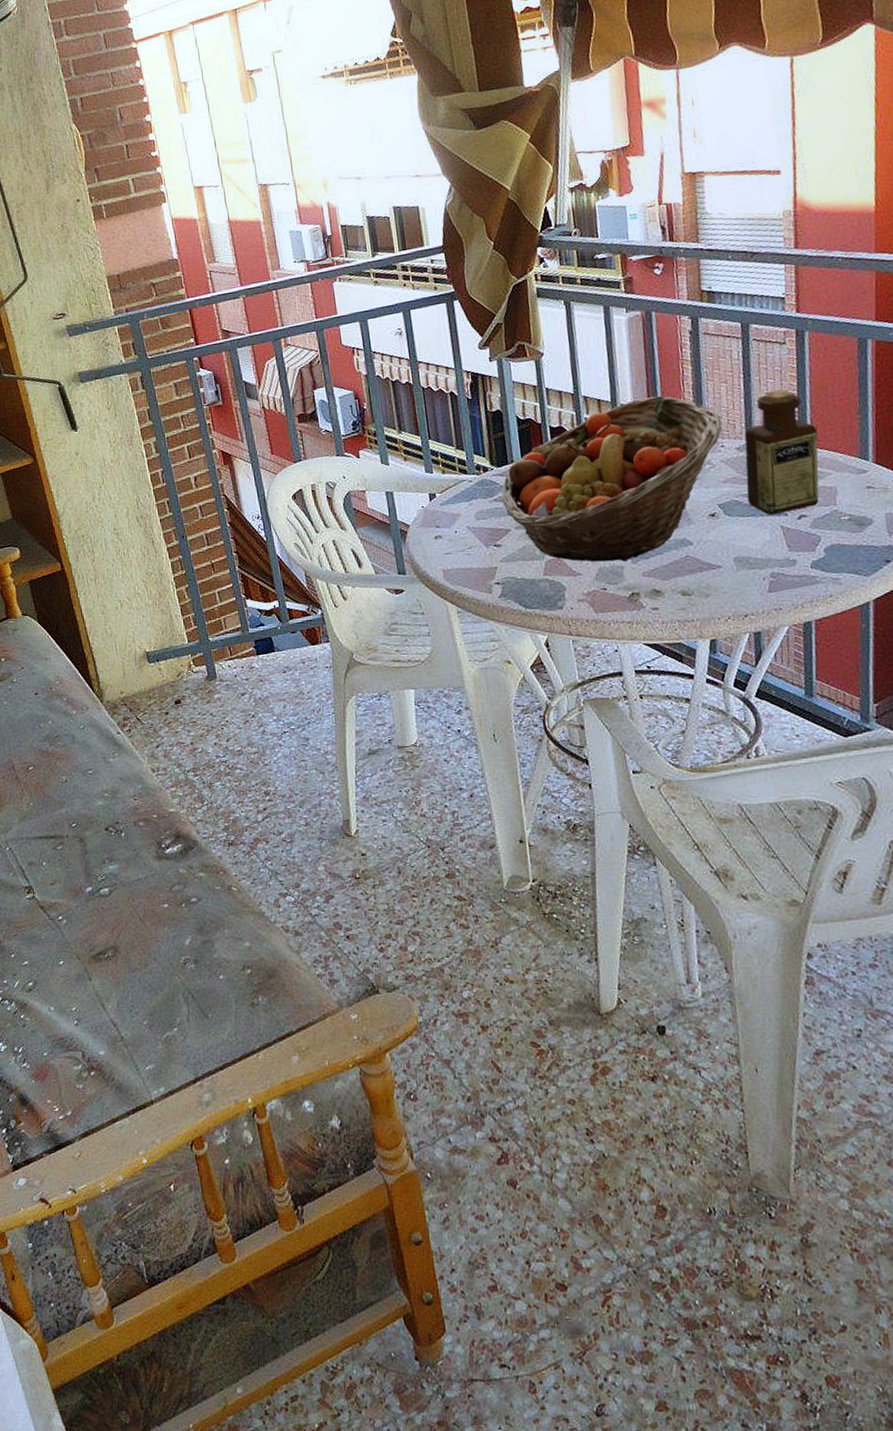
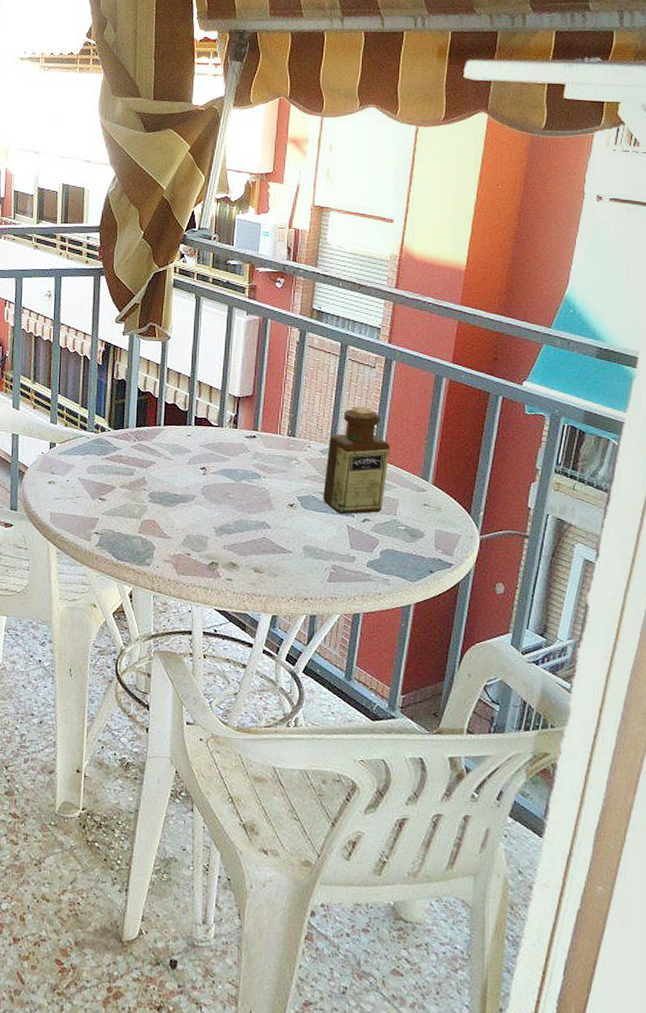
fruit basket: present [501,395,722,562] -> none [113,392,312,533]

